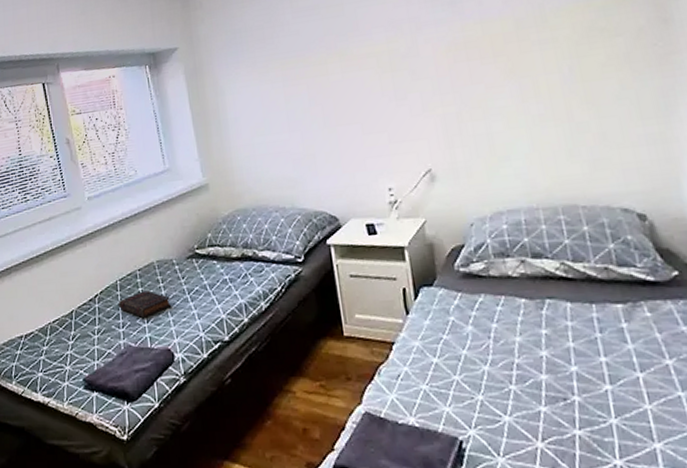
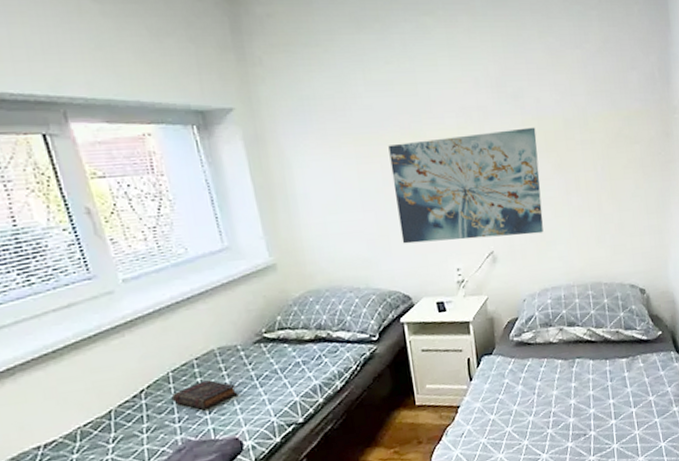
wall art: none [314,32,493,163] -> present [388,127,543,244]

